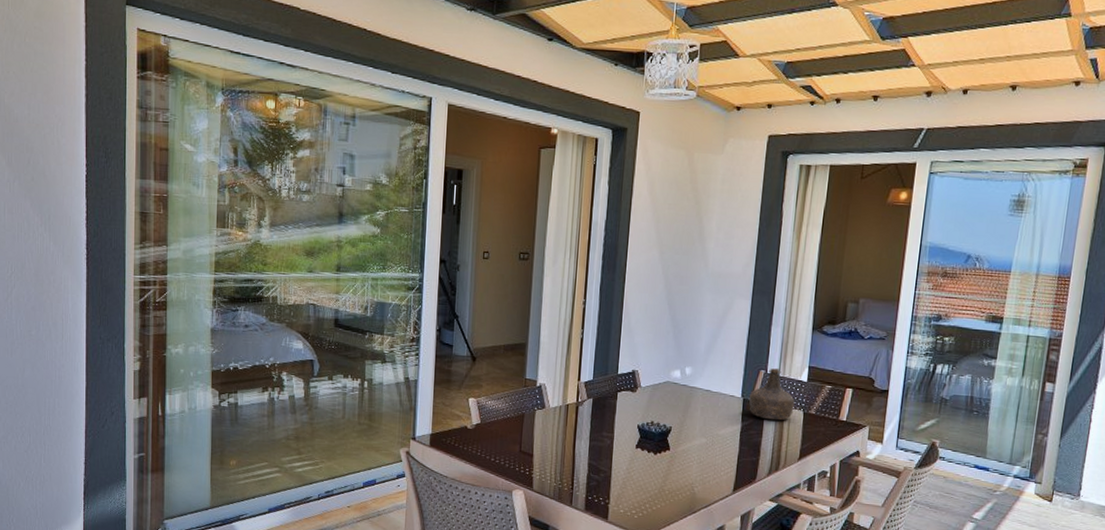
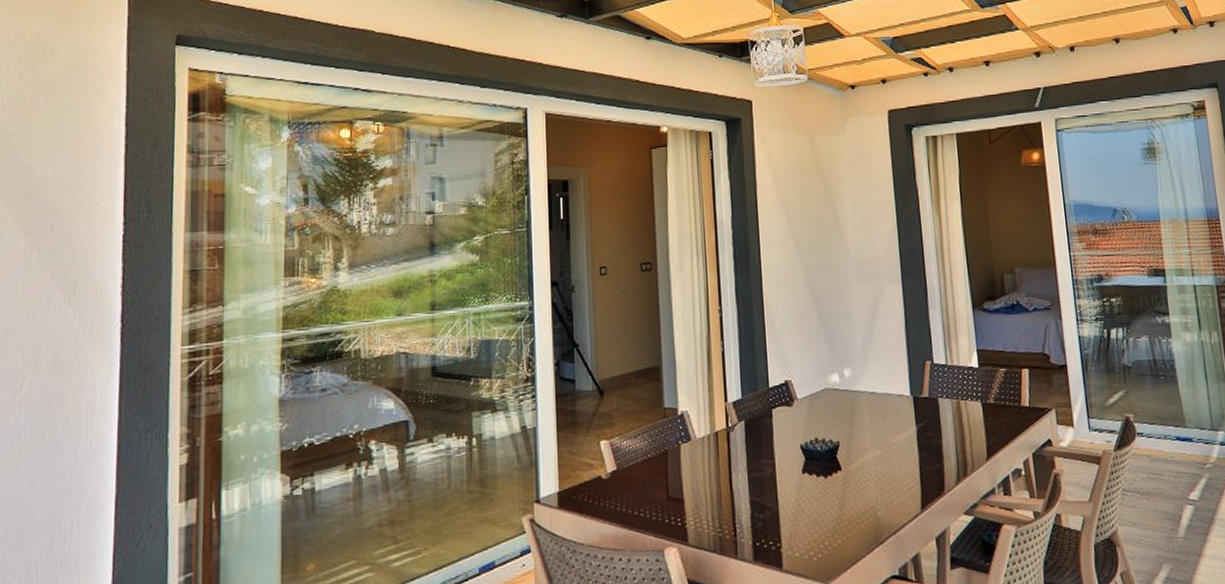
bottle: present [749,368,795,421] -> none [919,357,971,418]

